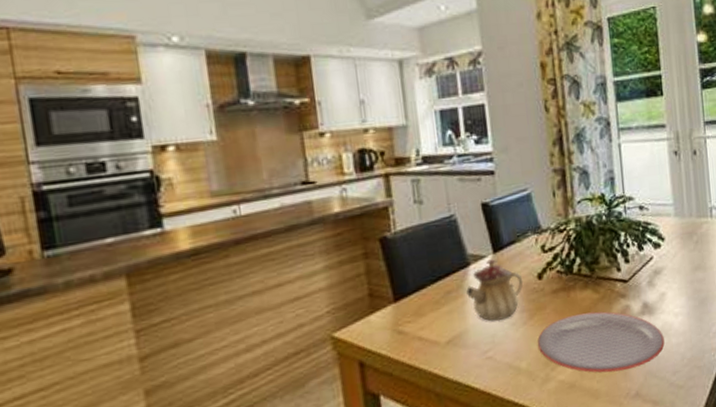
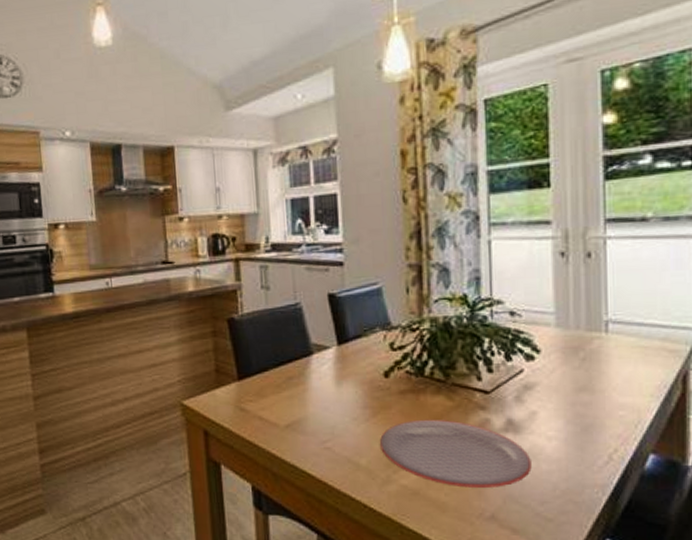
teapot: present [466,259,524,321] -> none [308,351,368,413]

